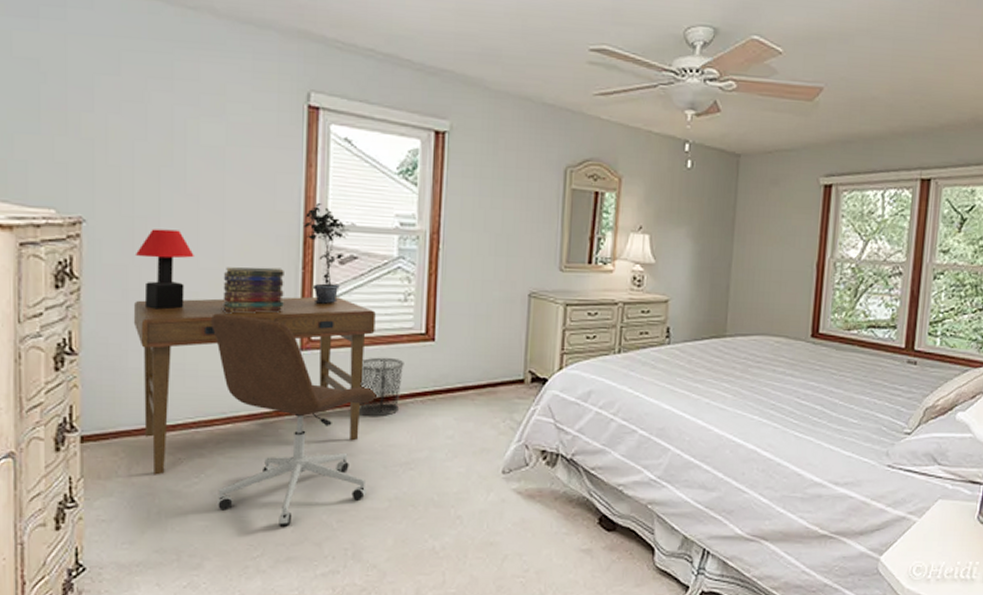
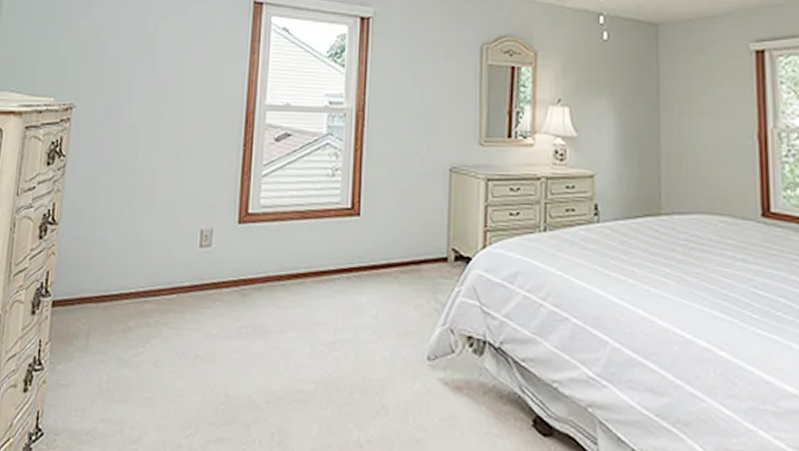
desk: present [133,297,376,475] -> none [103,172,306,343]
table lamp: present [134,229,194,310] -> none [109,112,156,184]
office chair: present [211,313,377,527] -> none [158,187,305,404]
book stack: present [221,267,284,314] -> none [174,144,228,188]
potted plant: present [302,203,350,304] -> none [245,86,286,179]
waste bin: present [358,357,404,417] -> none [288,231,331,293]

